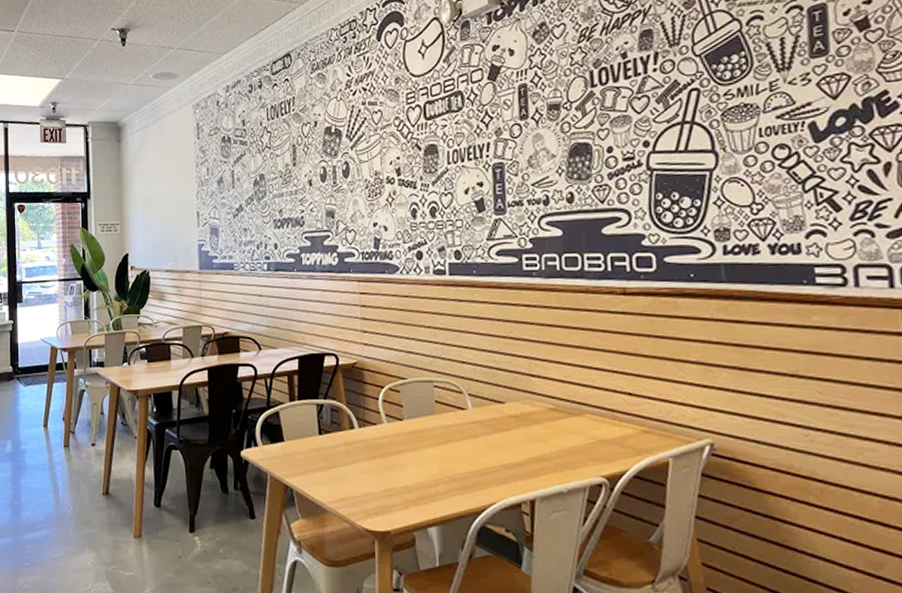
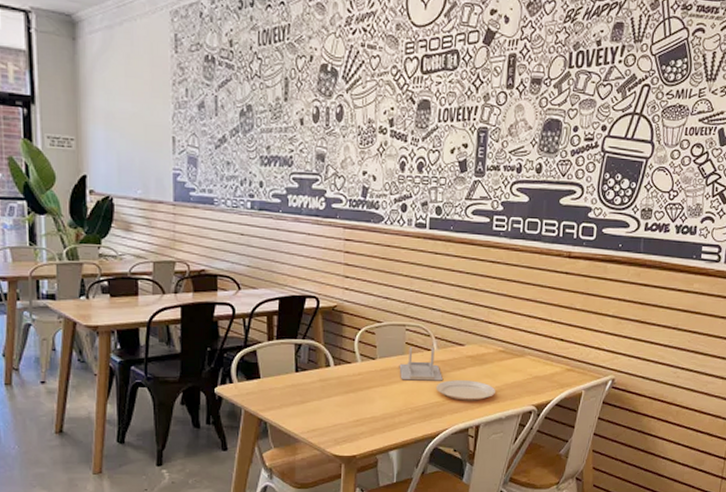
napkin holder: none [430,405,484,445] -> present [399,346,444,381]
plate: none [475,444,552,470] -> present [435,380,496,401]

